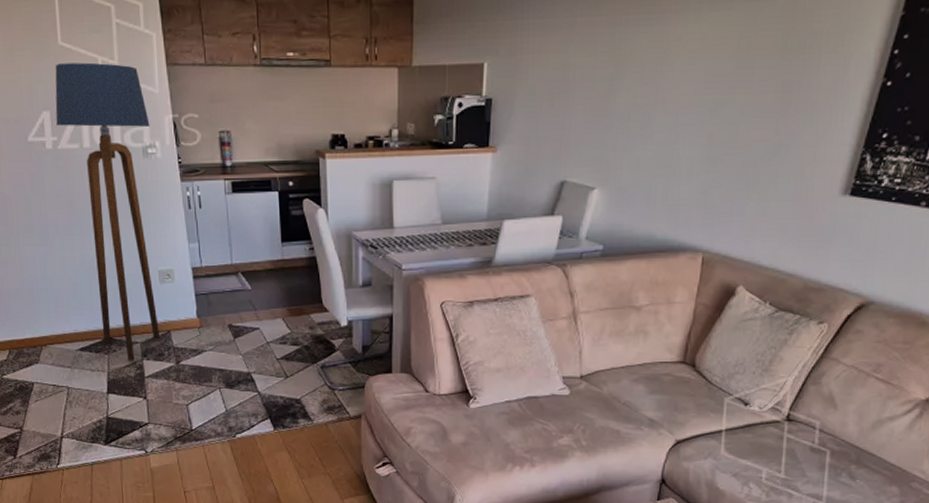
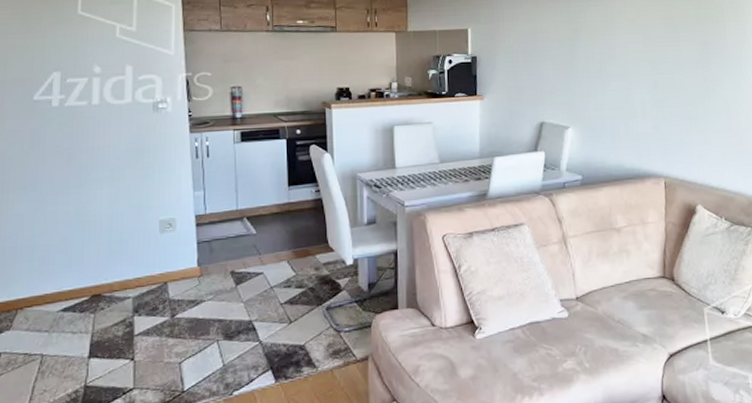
floor lamp: present [55,62,161,360] -> none [66,29,163,318]

